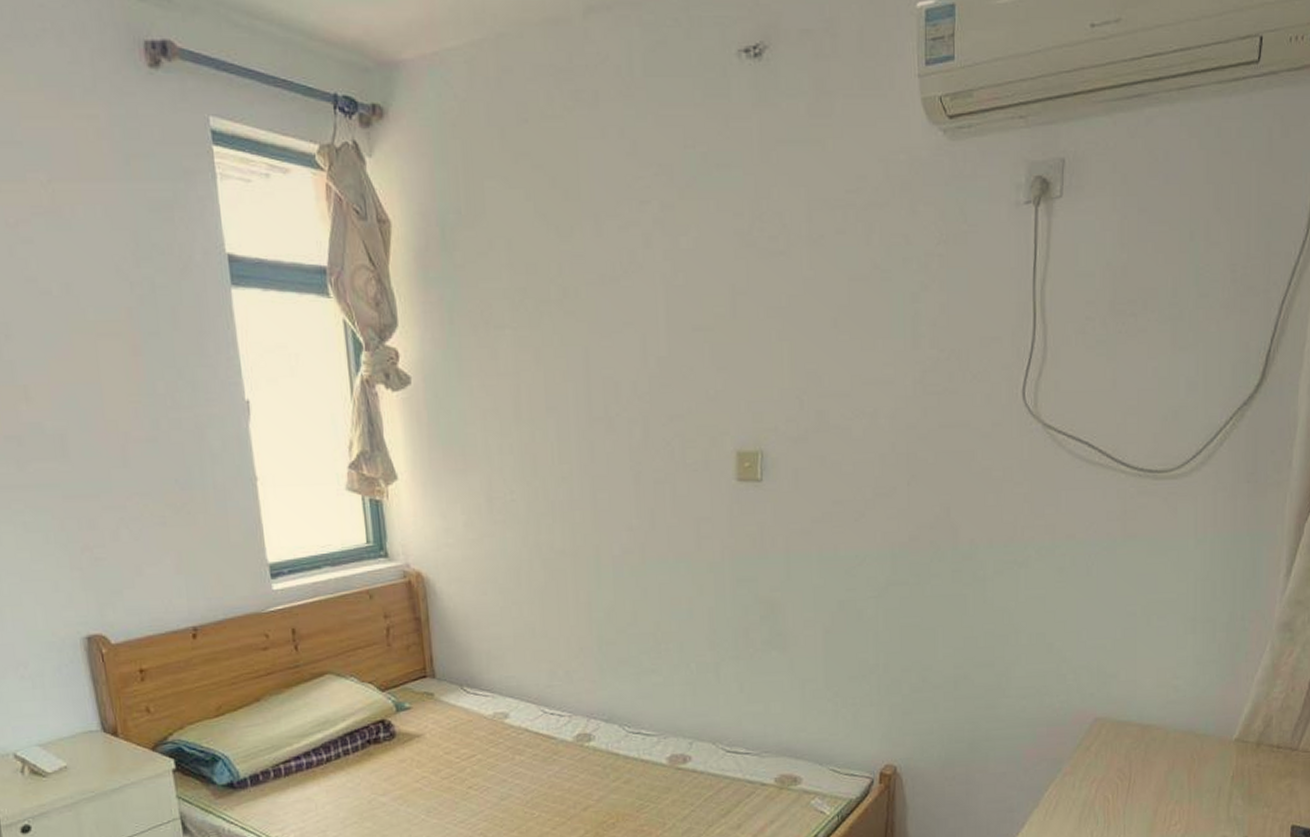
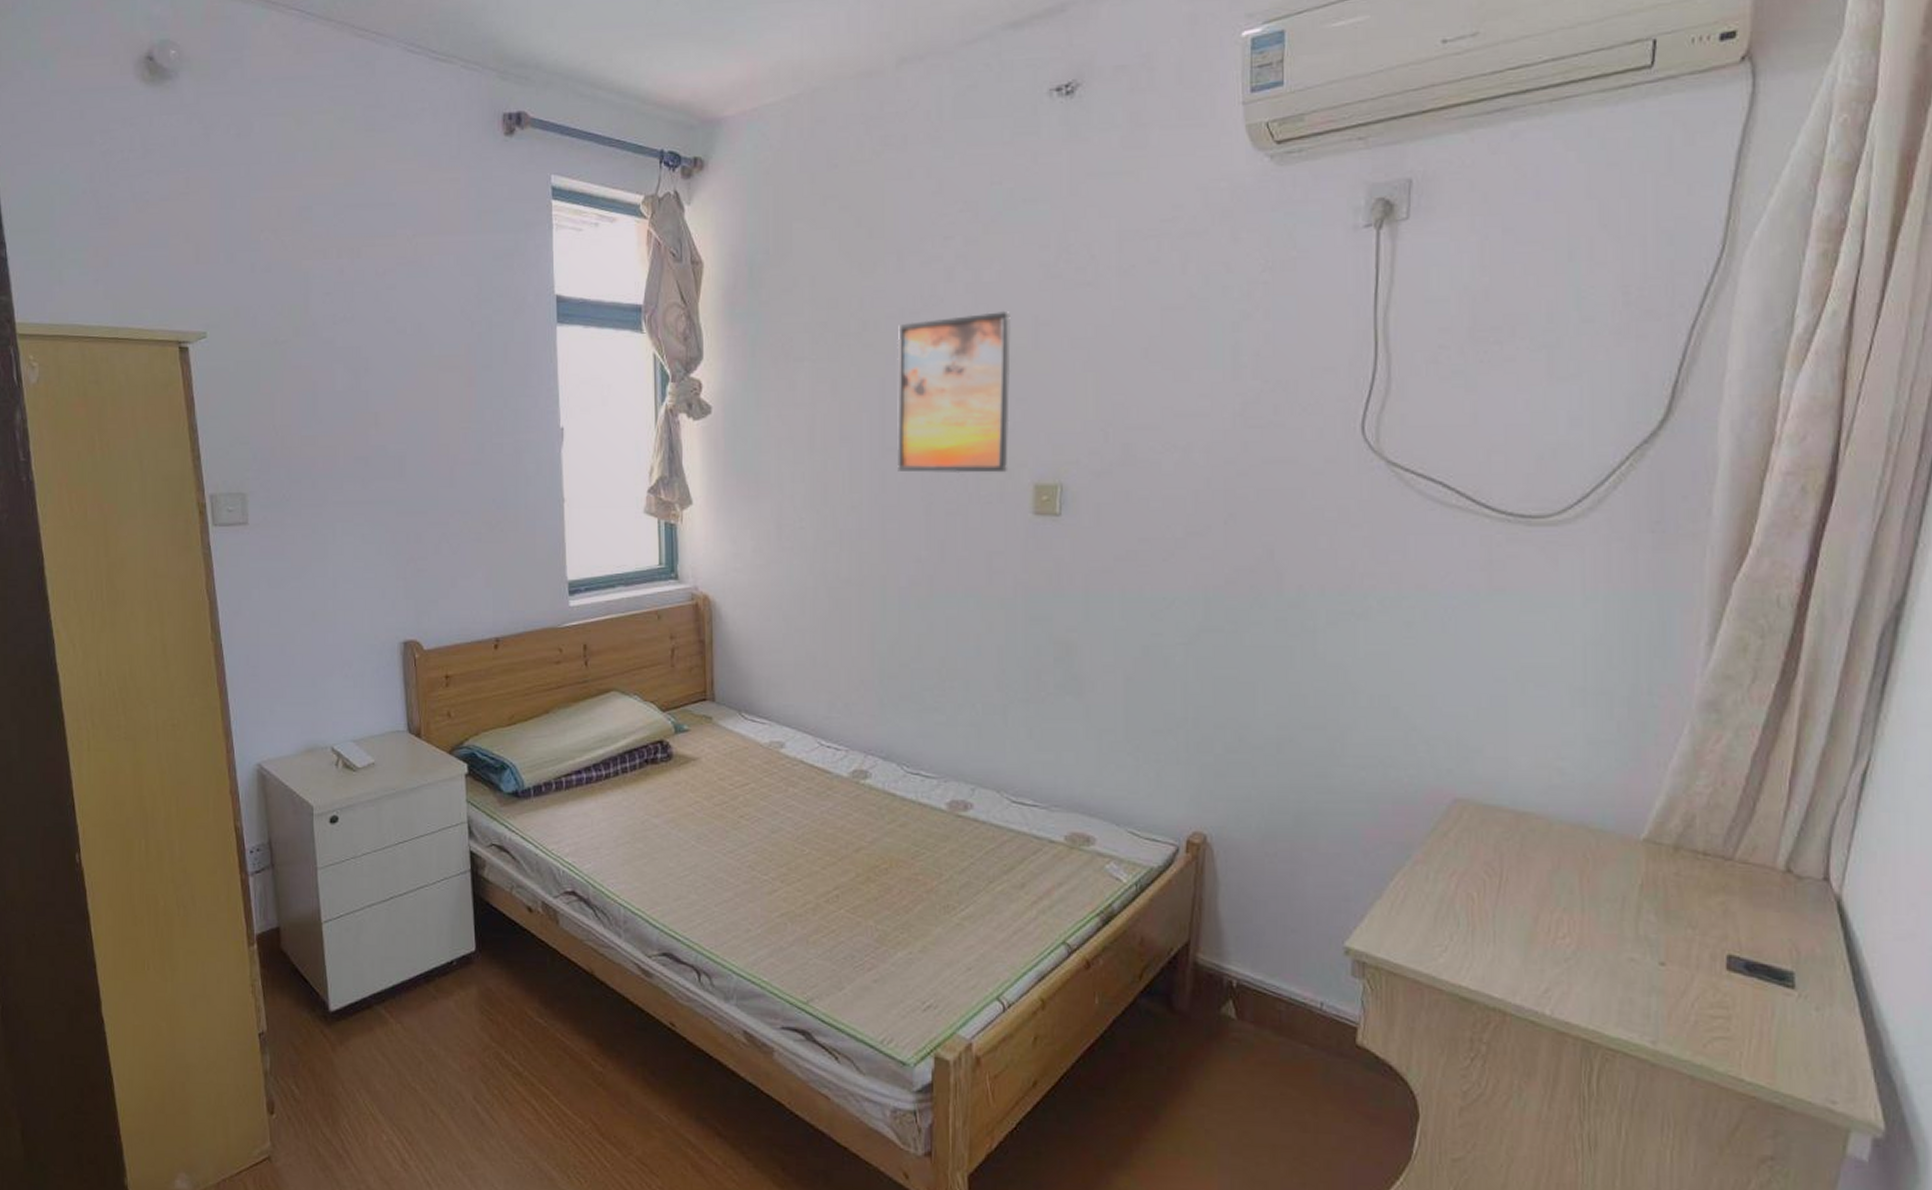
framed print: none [598,278,712,442] -> present [896,310,1012,473]

